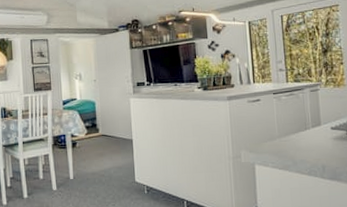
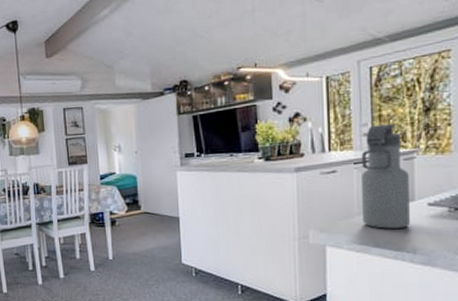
water bottle: none [278,62,319,149] -> present [360,124,410,229]

